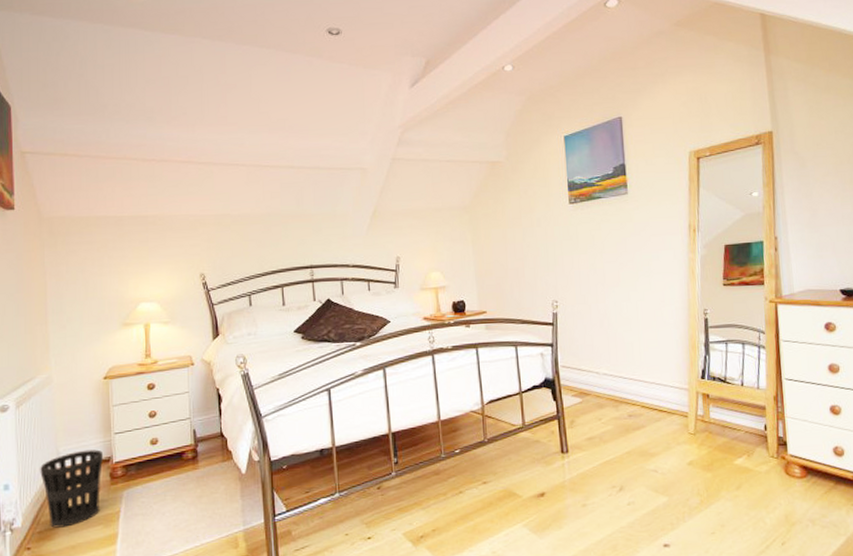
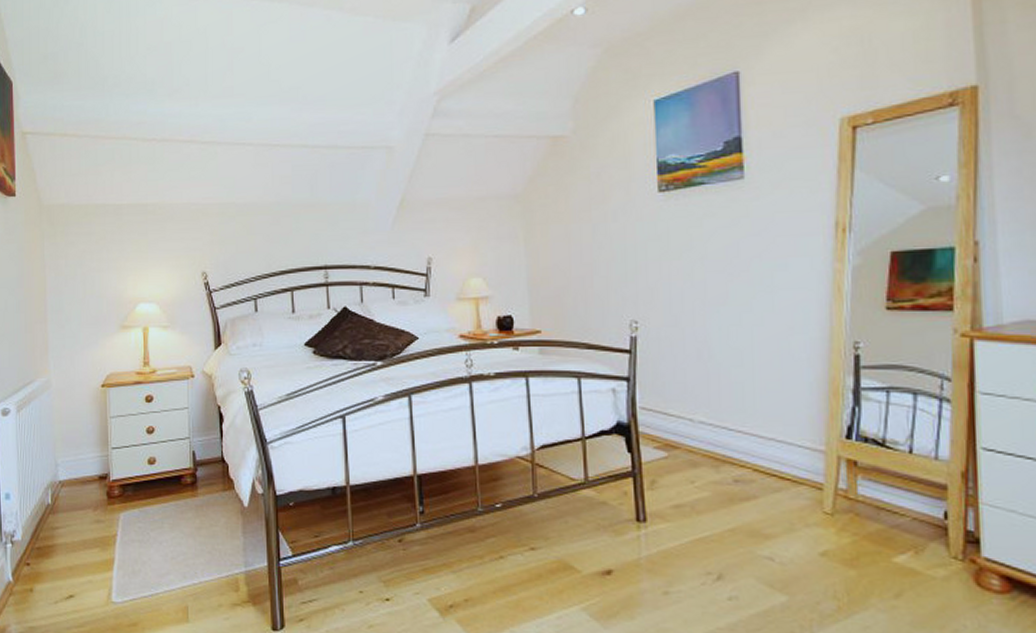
wastebasket: present [40,449,104,528] -> none [39,464,101,546]

